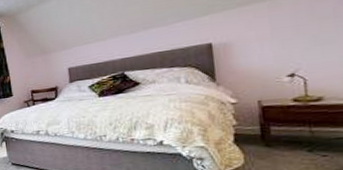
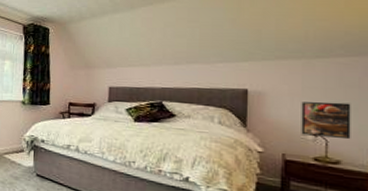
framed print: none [272,36,332,78] -> present [301,102,351,140]

